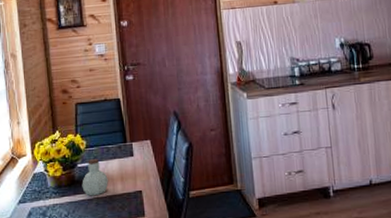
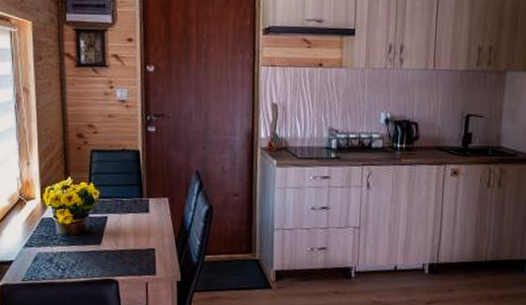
jar: present [82,158,108,196] -> none [92,210,120,249]

